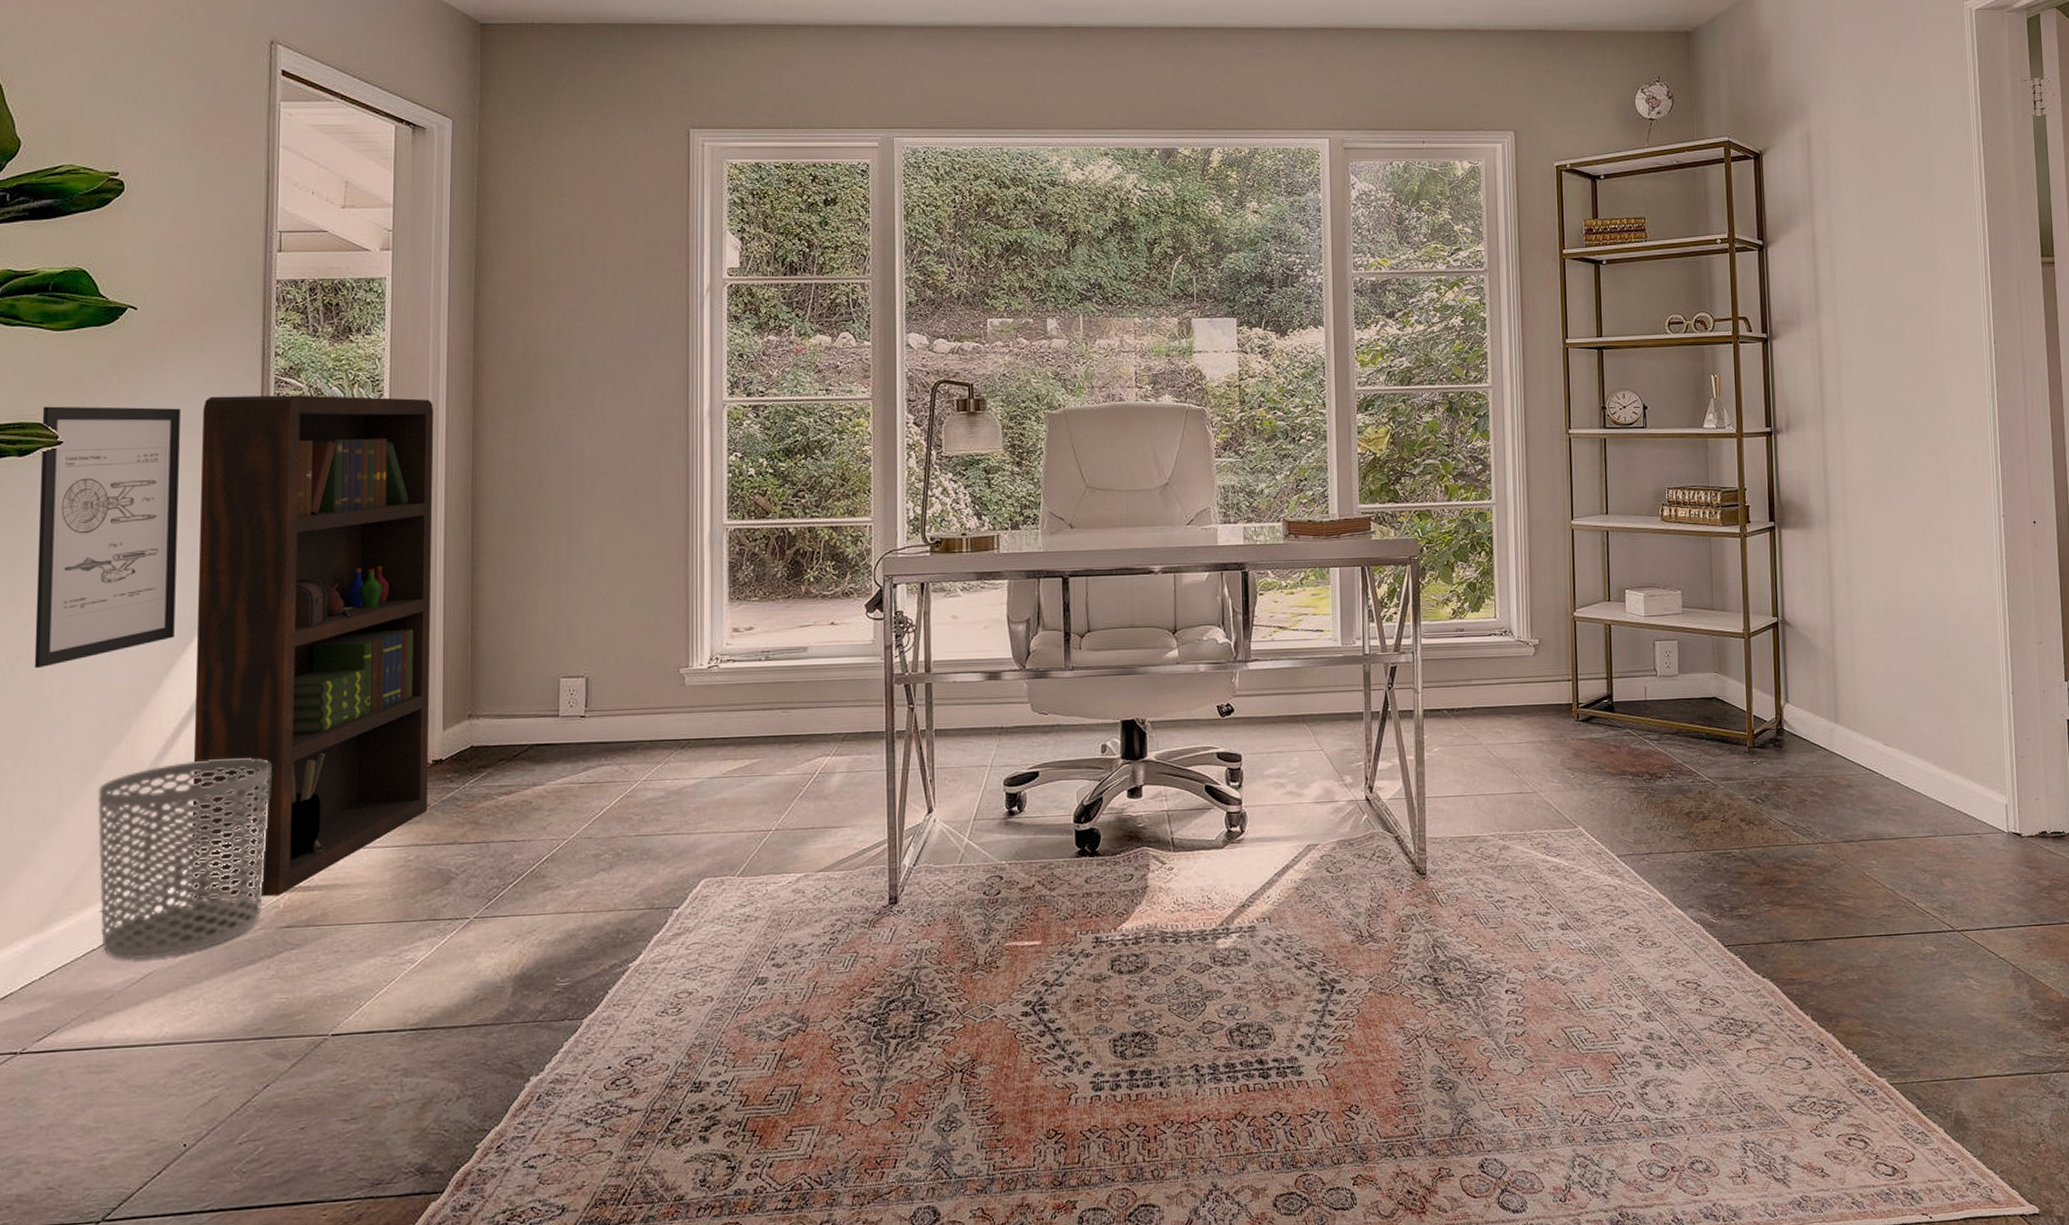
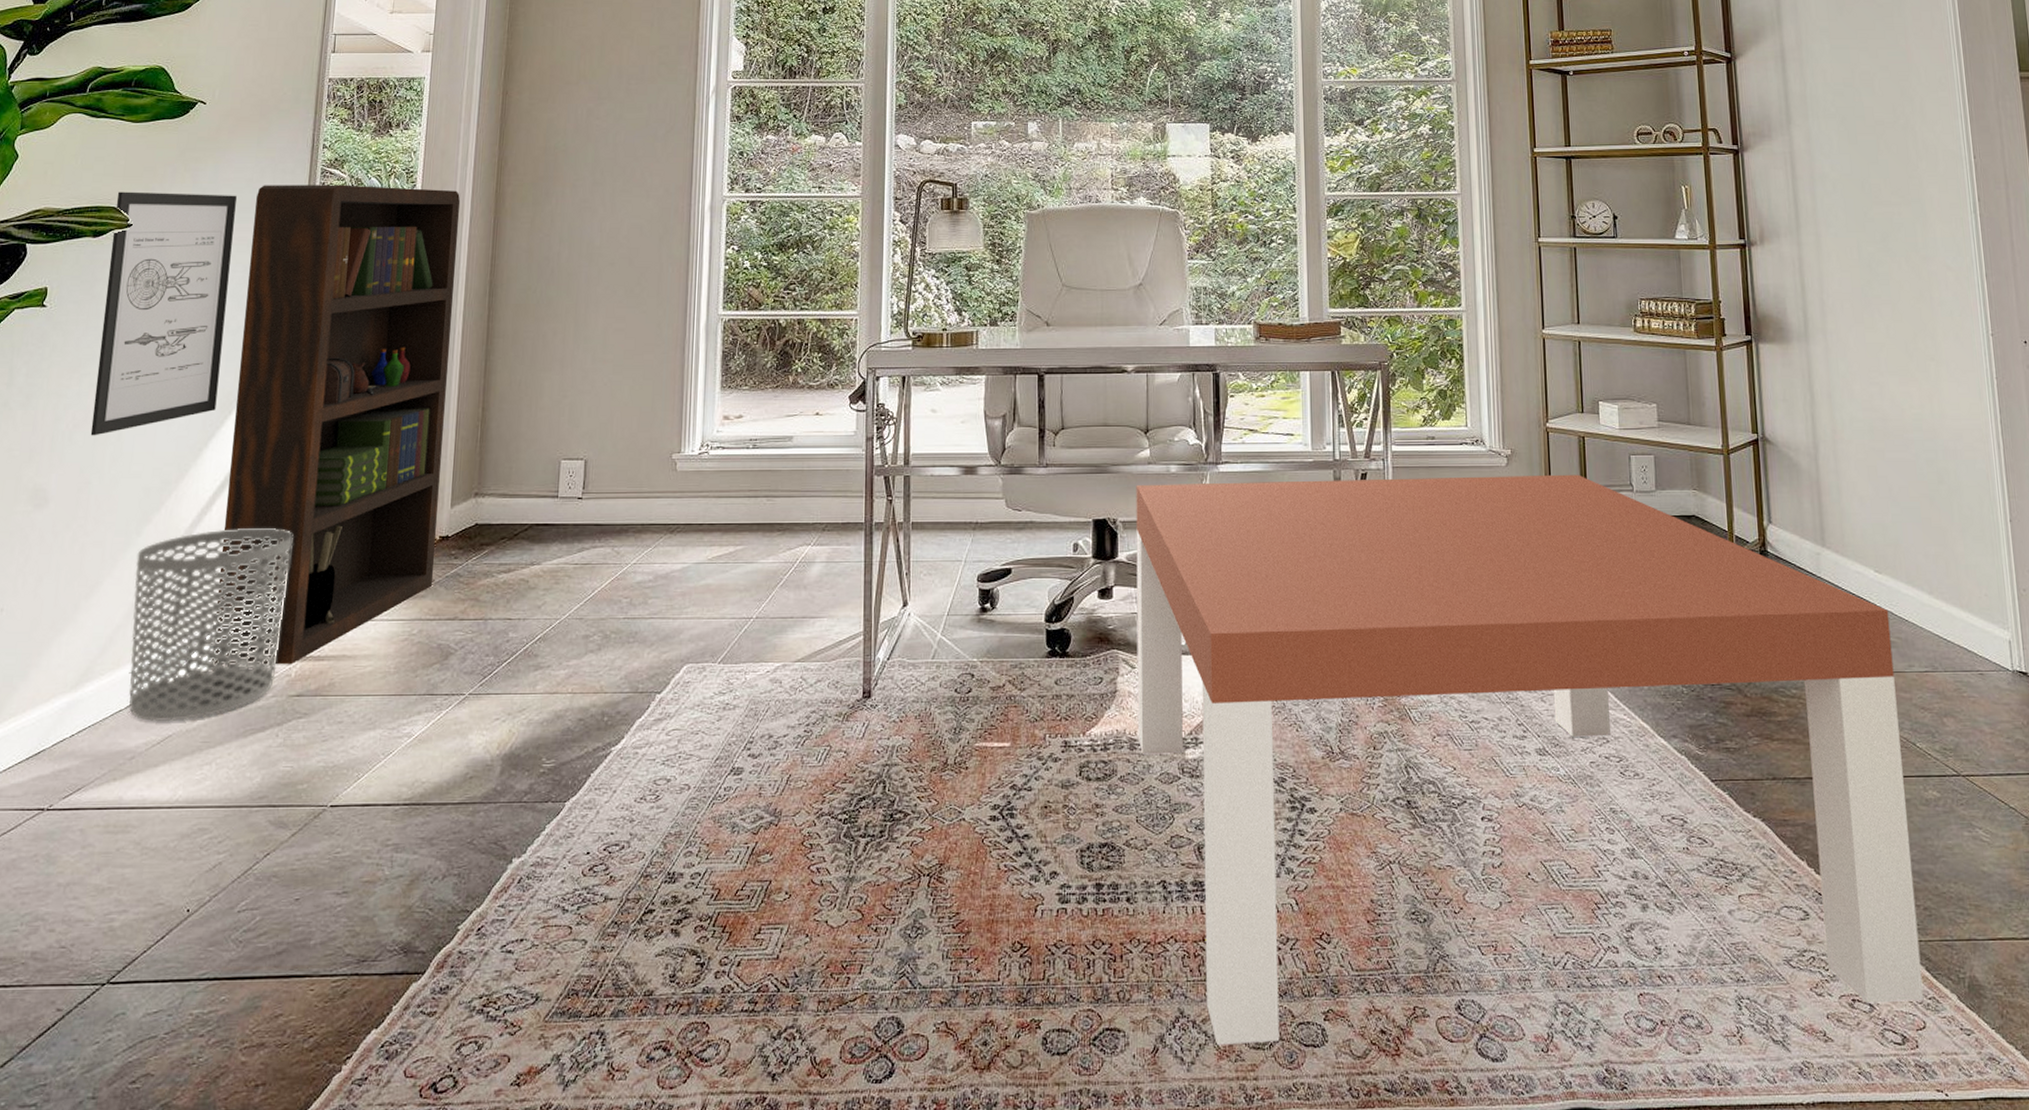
coffee table: none [1164,661,1914,1214] -> present [1136,474,1924,1045]

